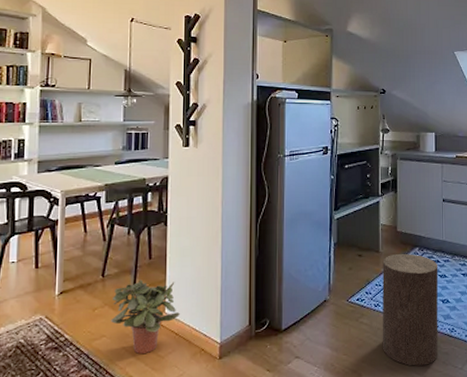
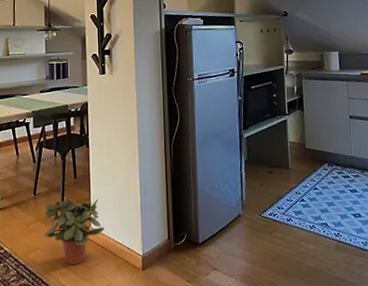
stool: present [382,253,439,366] -> none [293,169,353,279]

